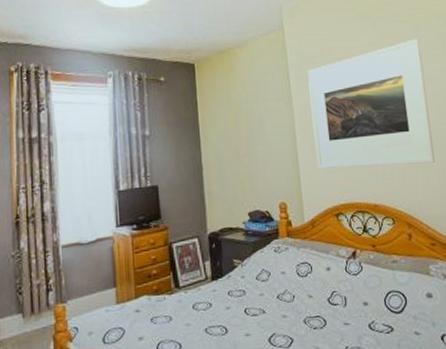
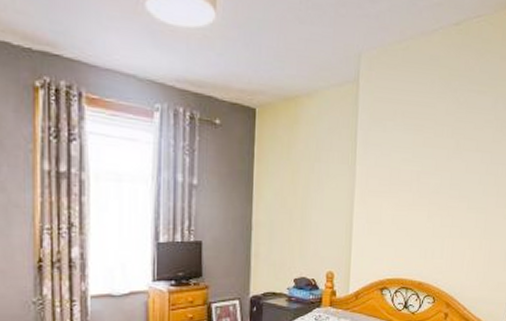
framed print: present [307,38,436,169] -> none [370,113,496,246]

